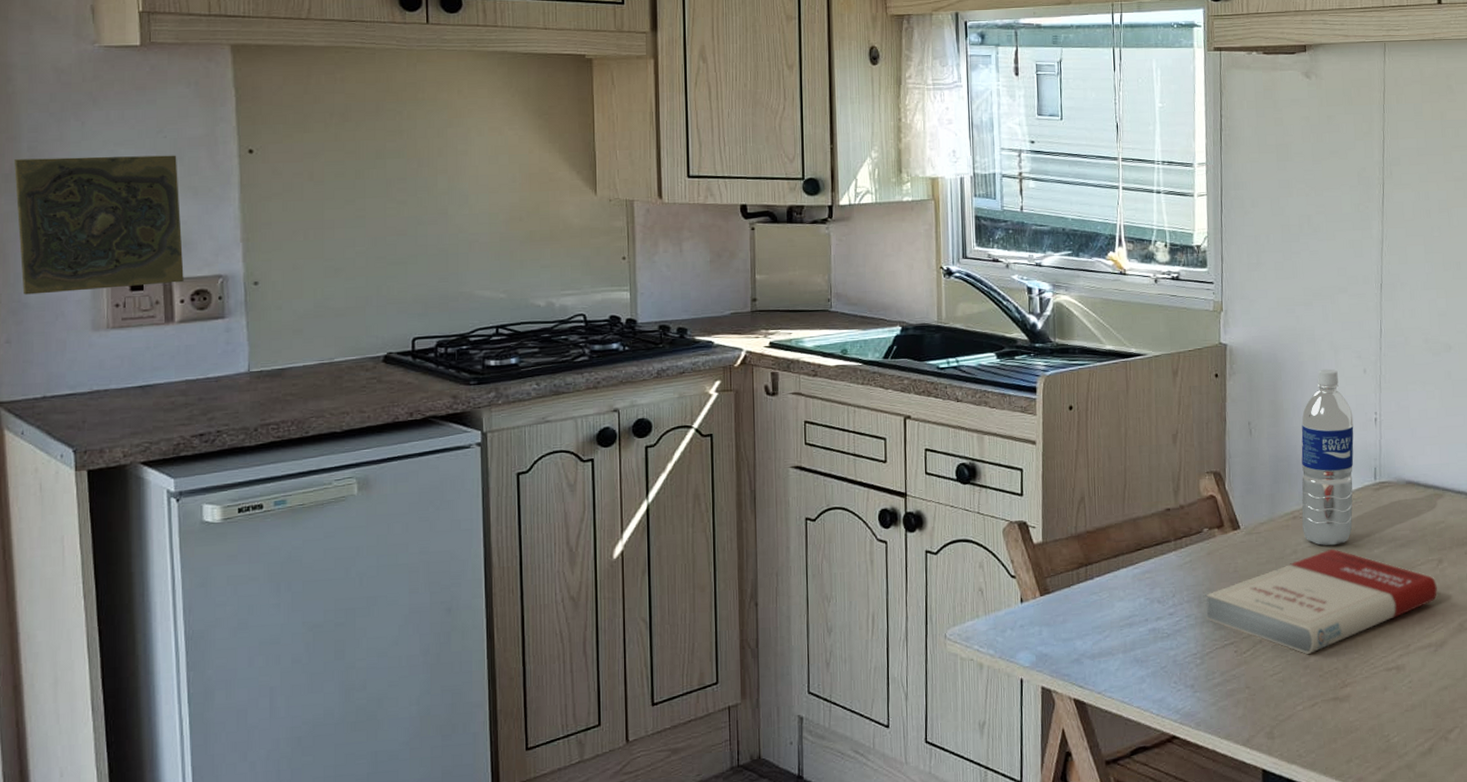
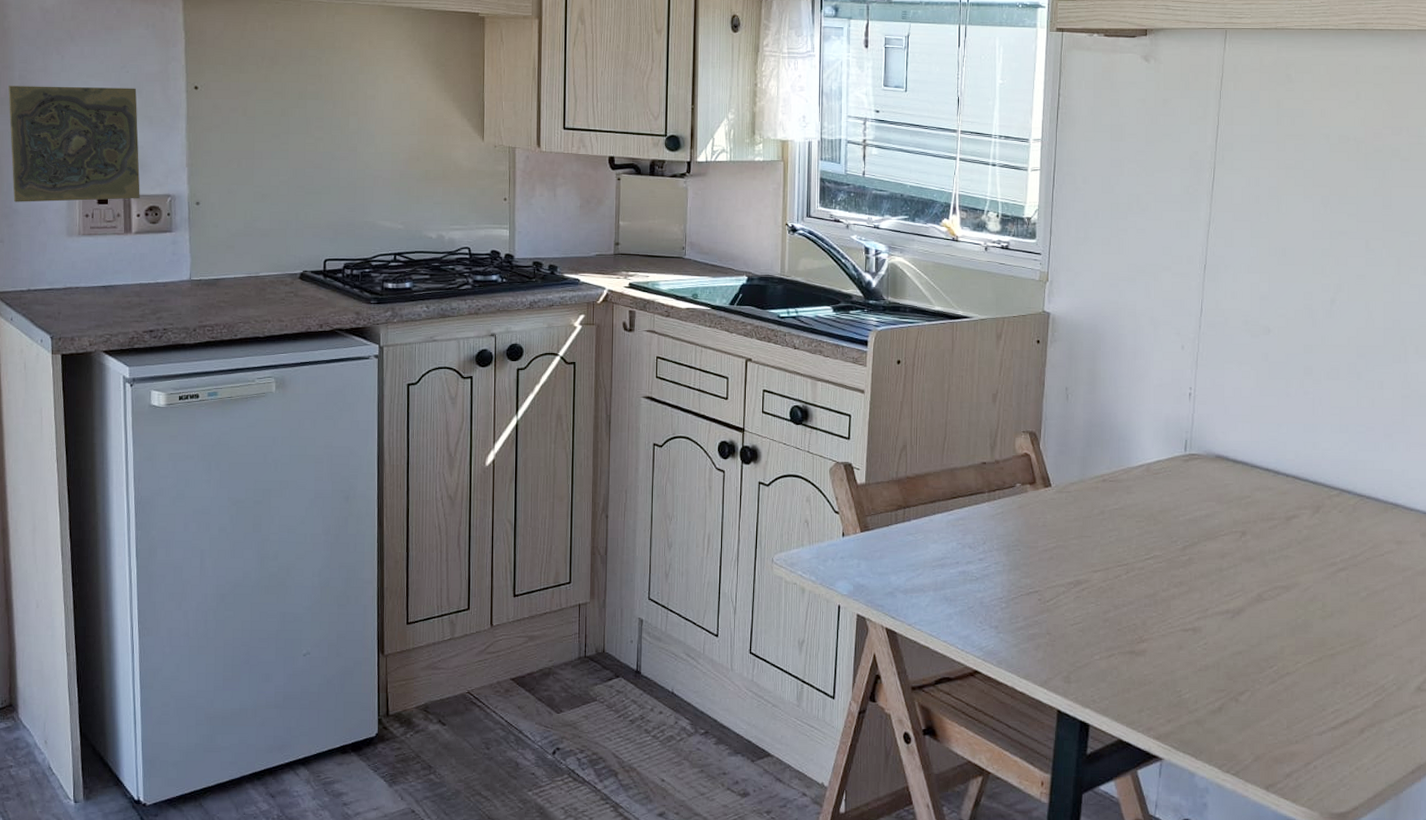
book: present [1206,548,1438,655] -> none [1014,512,1240,609]
water bottle: present [1301,369,1354,546] -> none [1111,343,1168,510]

